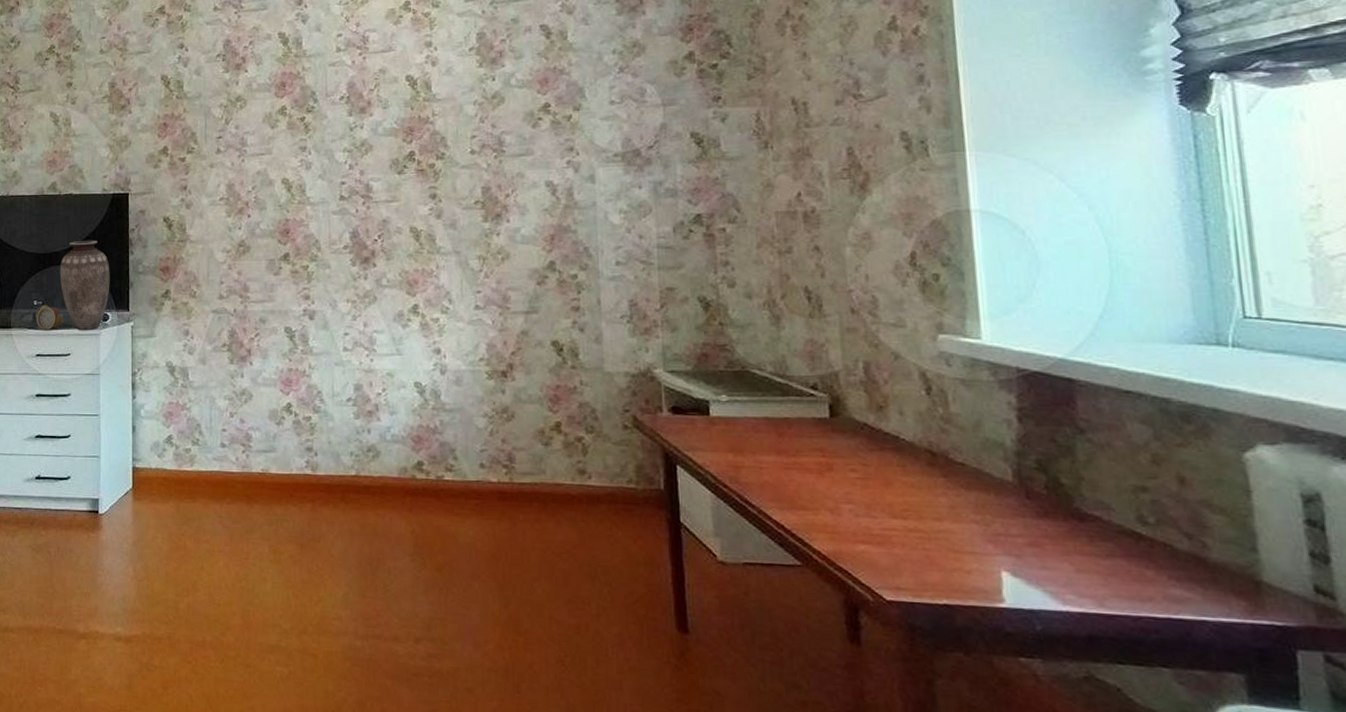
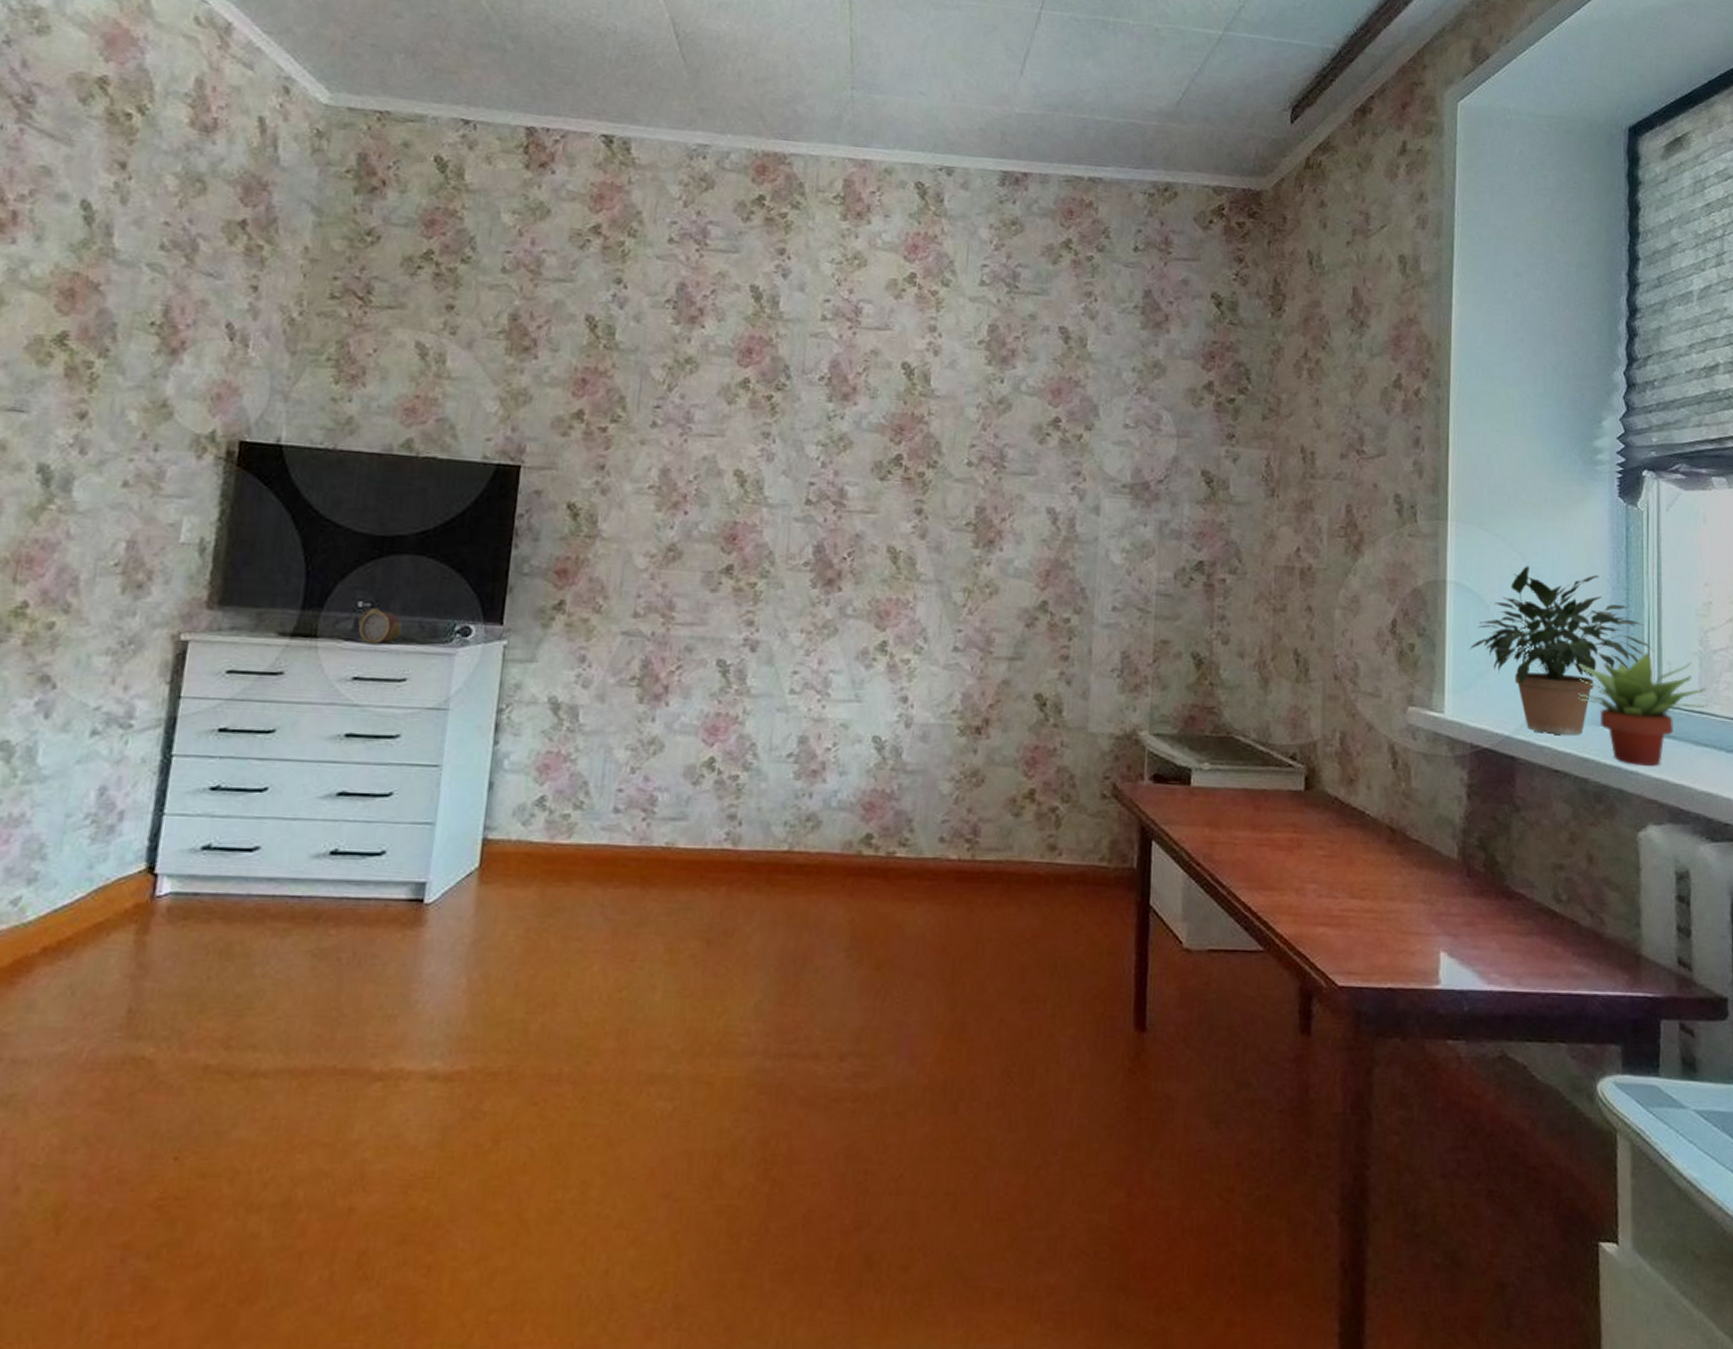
vase: present [60,240,110,331] -> none [403,523,481,649]
potted plant: none [1006,187,1247,356] -> present [1470,566,1655,736]
succulent plant: none [1145,264,1329,383] -> present [1578,653,1708,766]

